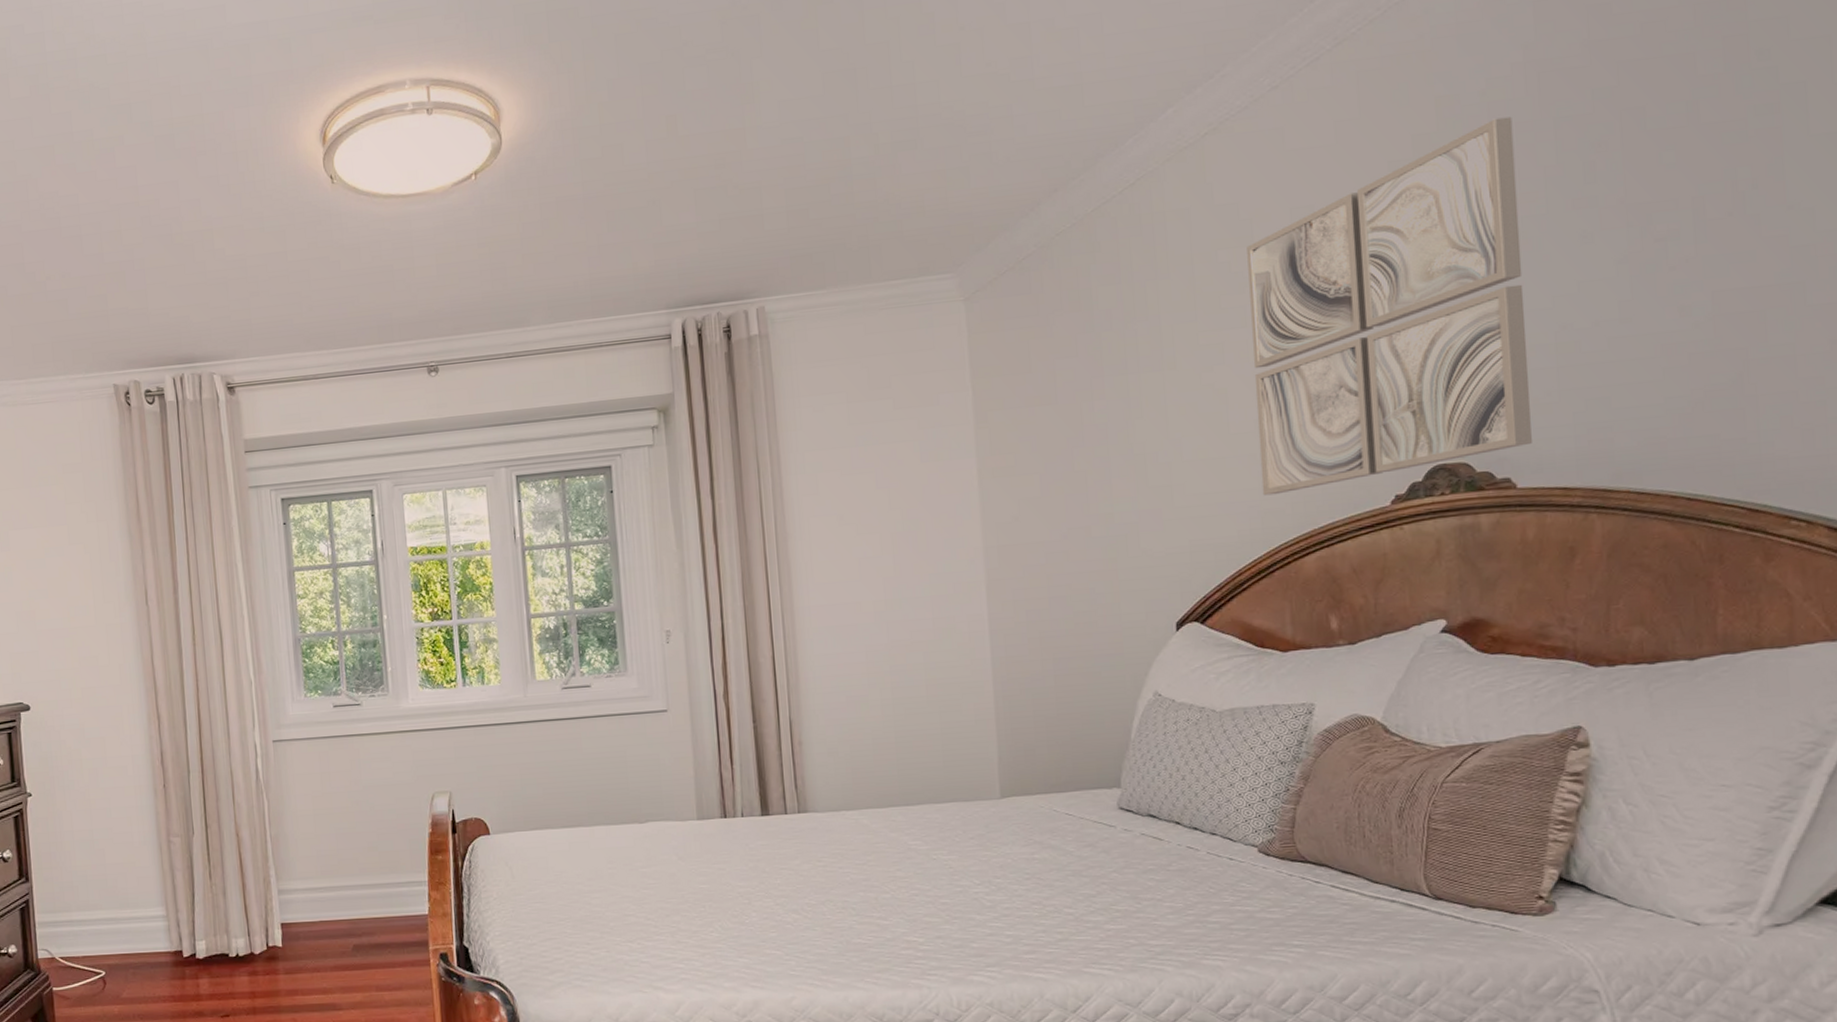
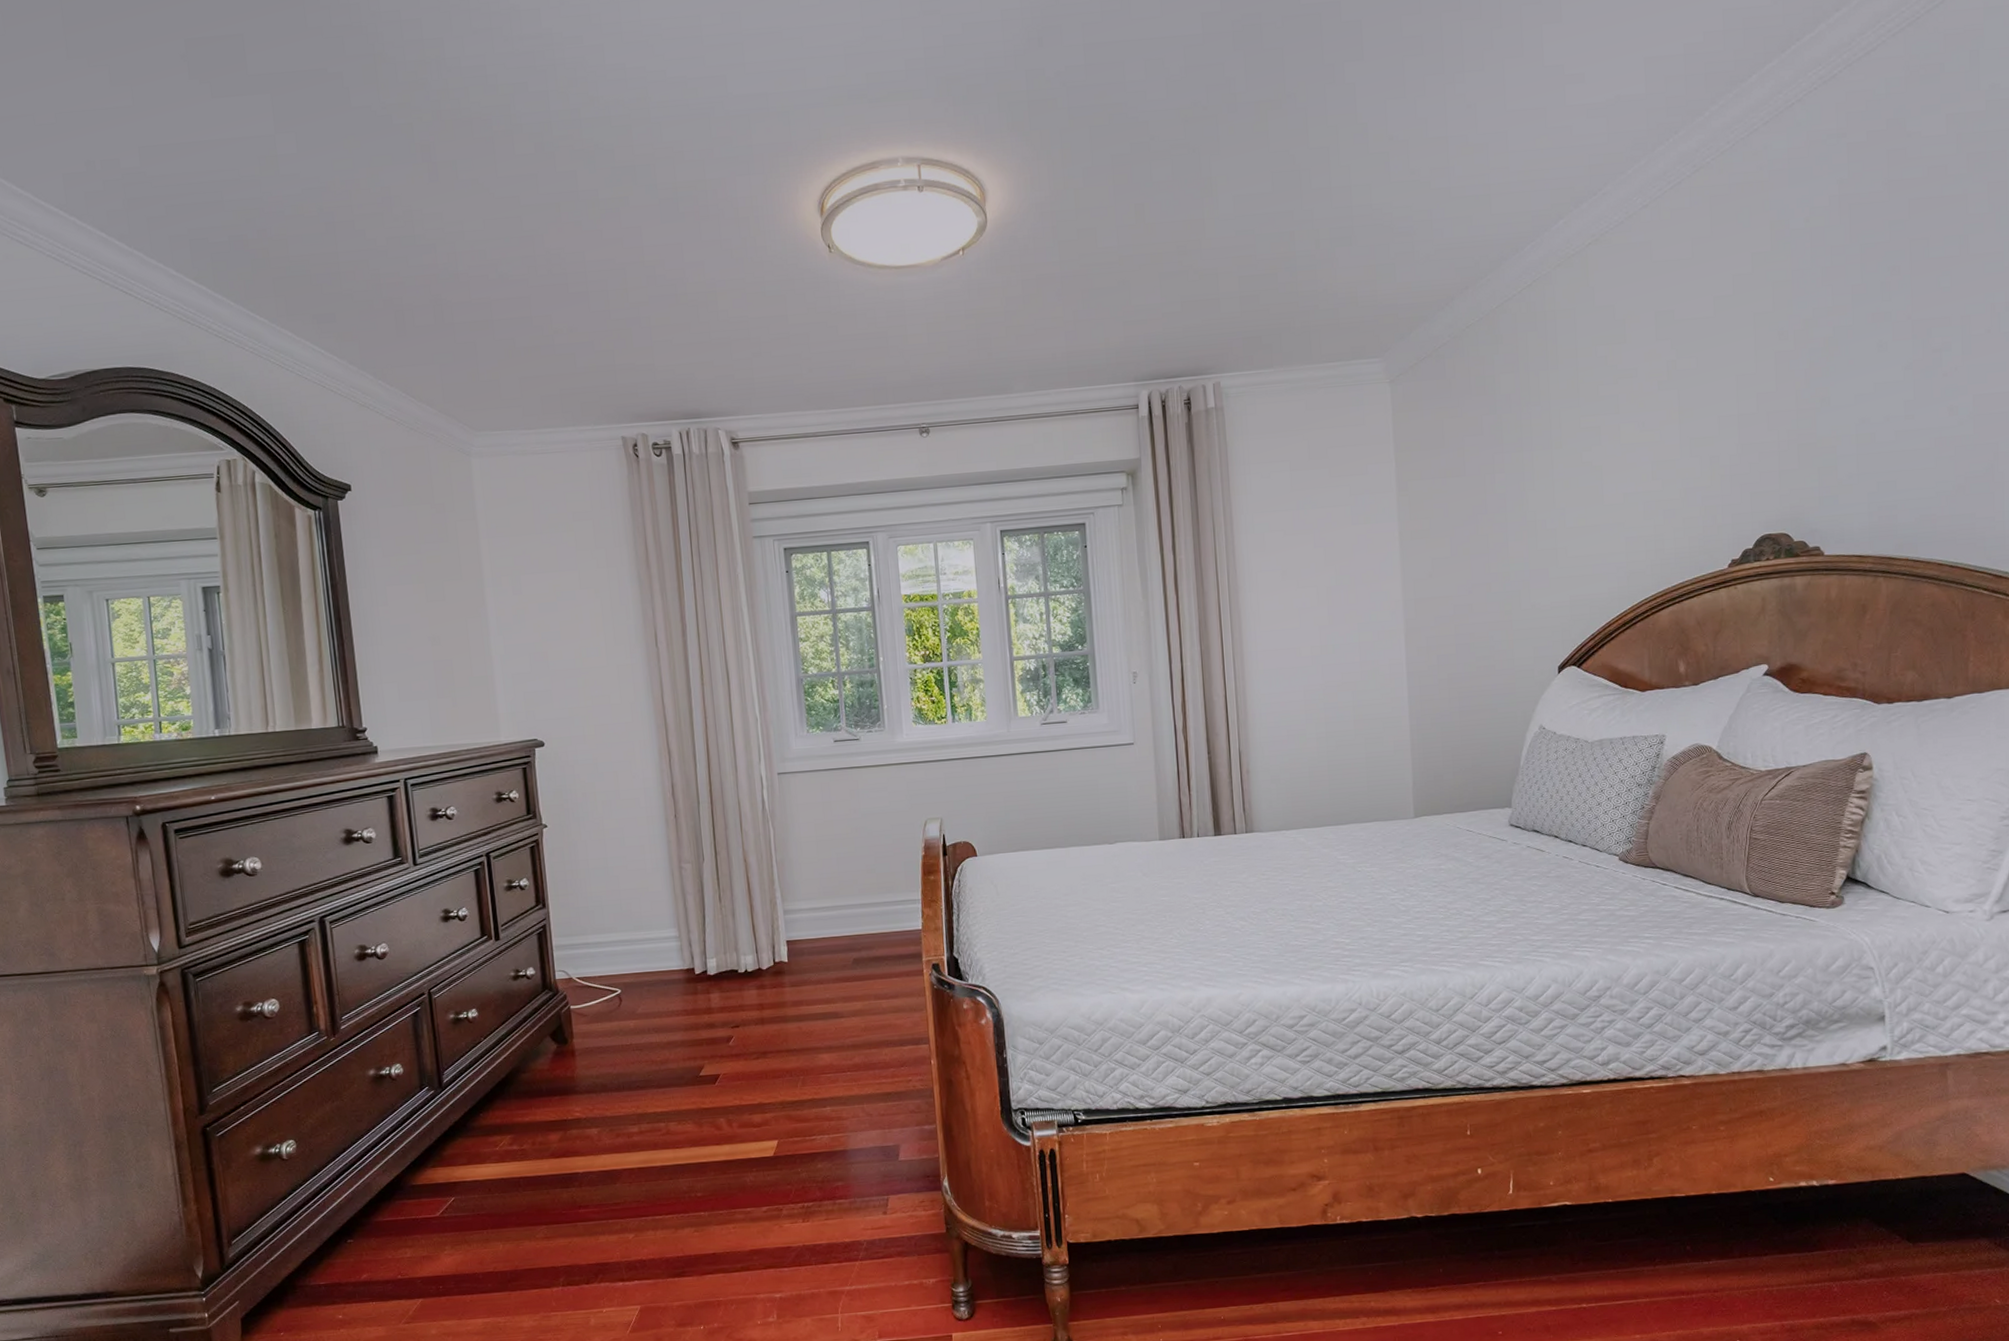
wall art: present [1247,116,1532,496] -> none [1620,241,1836,559]

